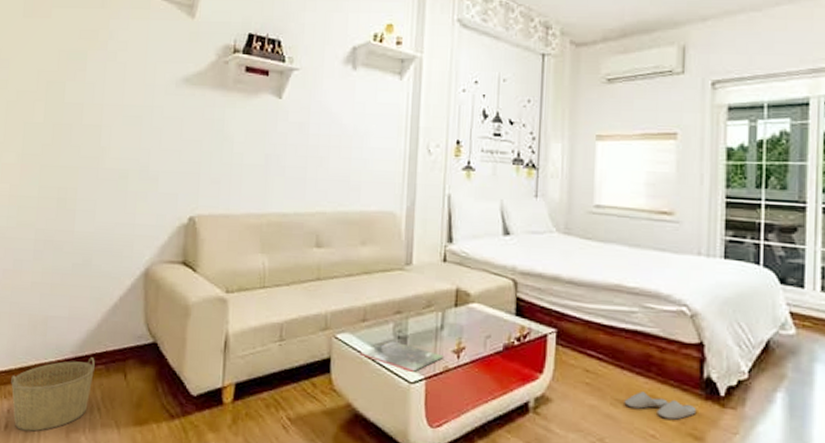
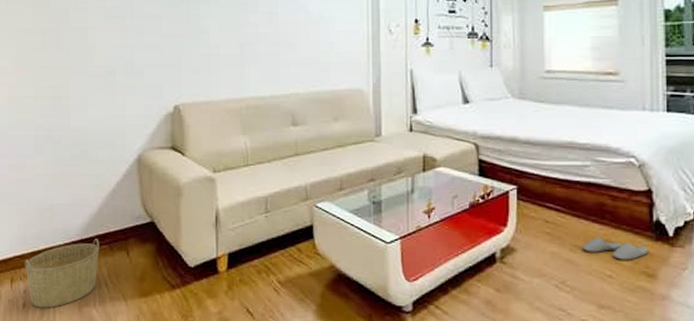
magazine: present [360,341,443,373] -> none [340,206,415,234]

